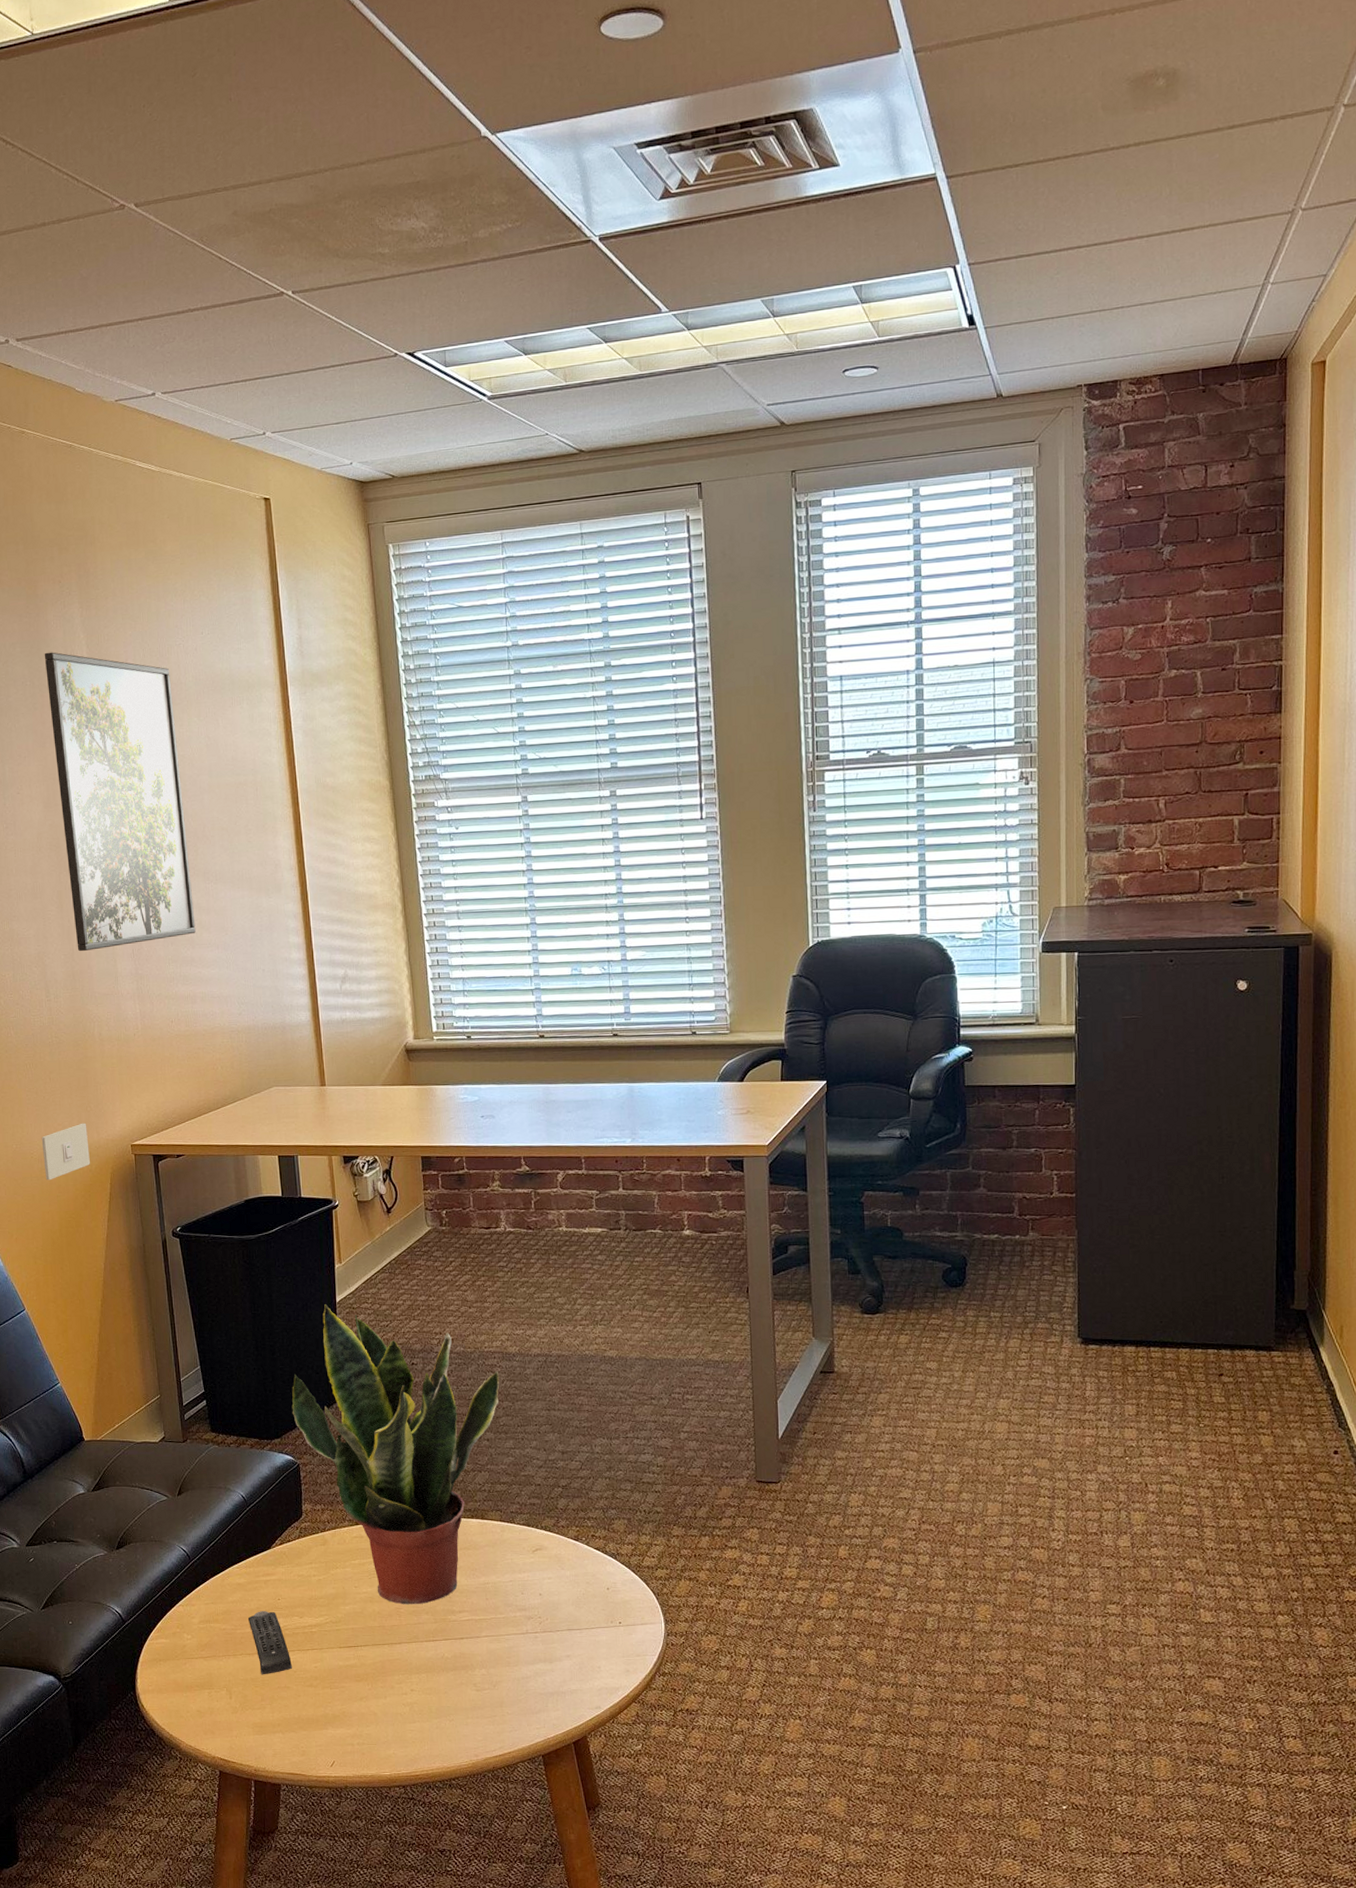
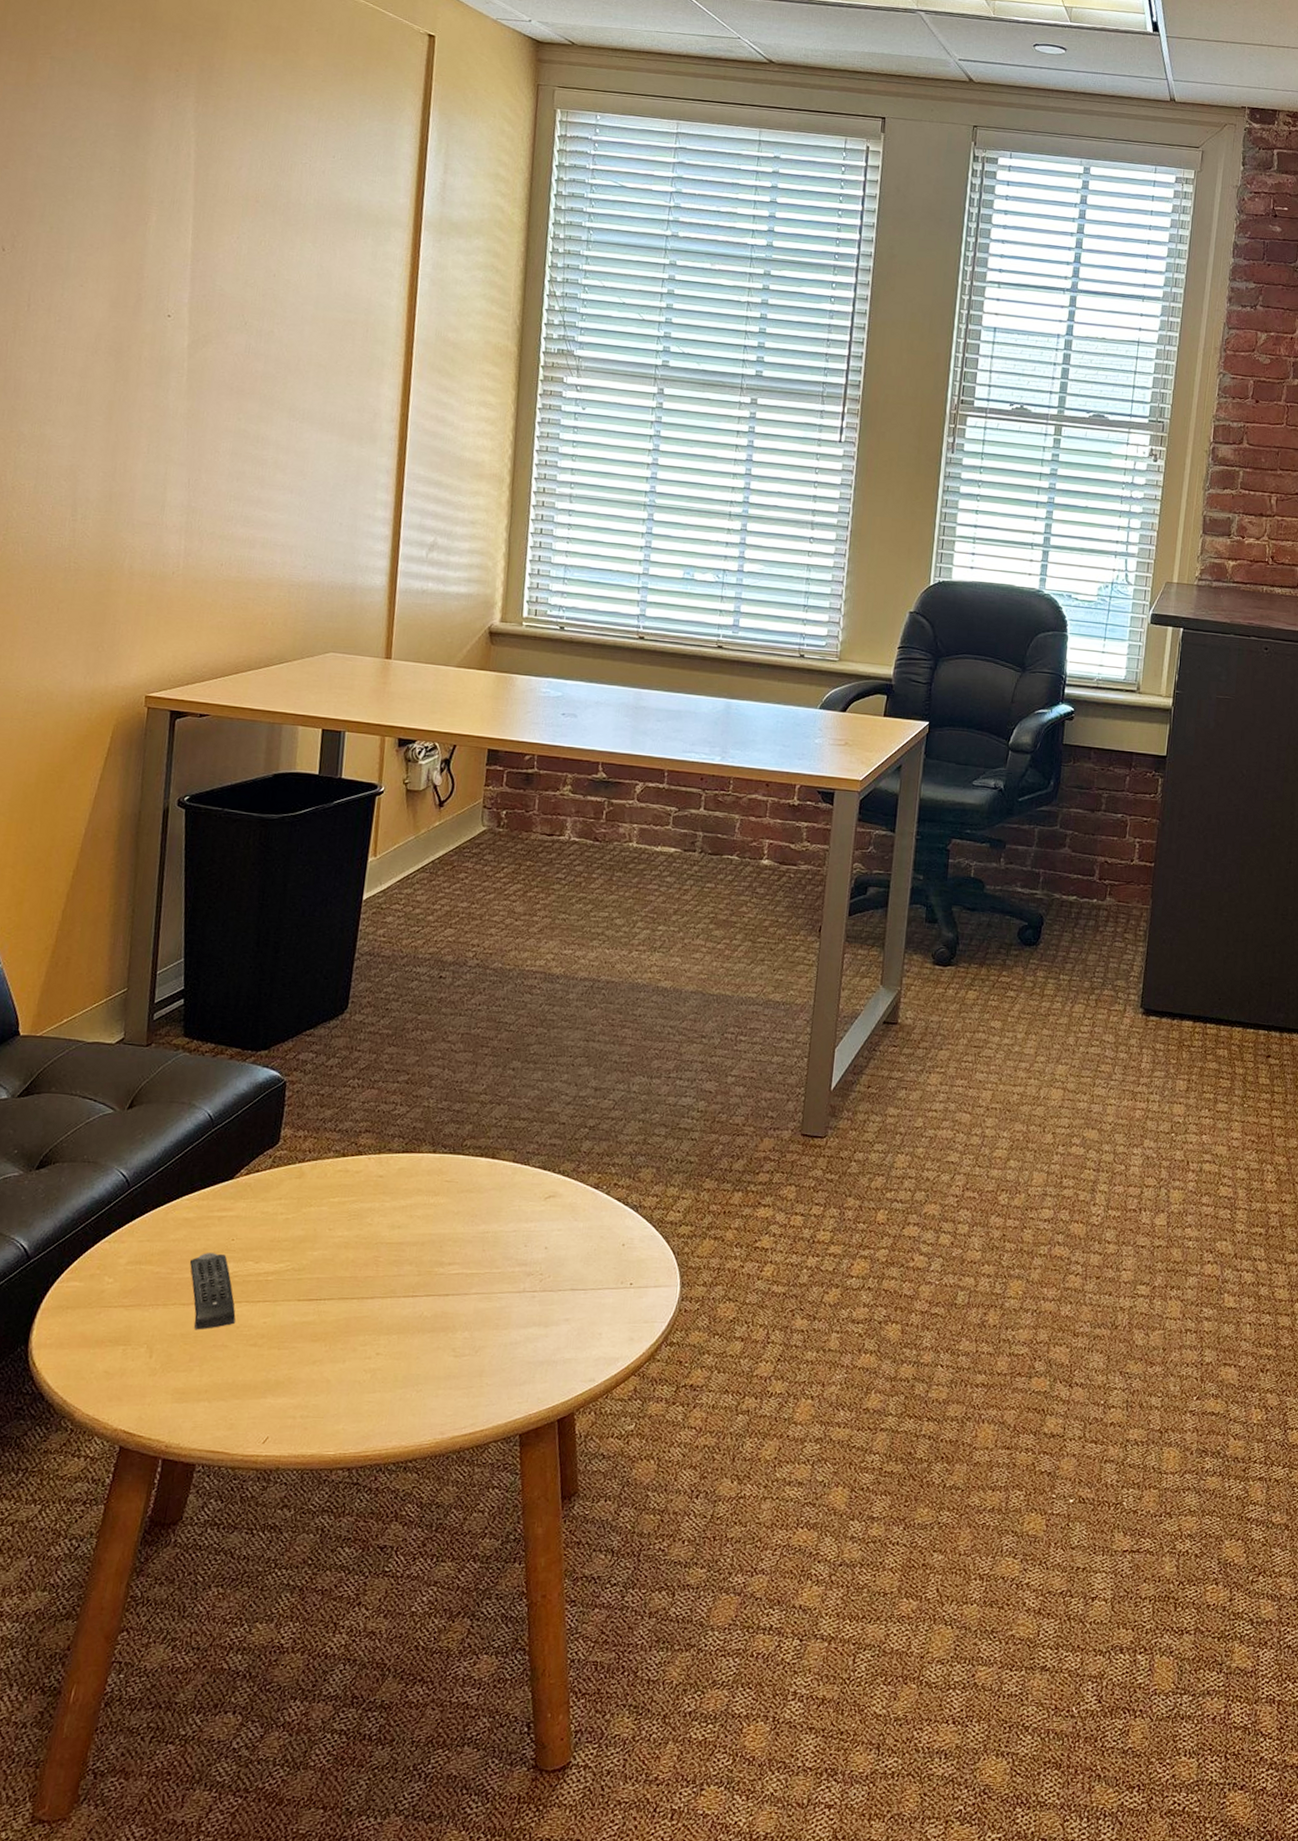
light switch: present [41,1123,90,1181] -> none [29,664,94,725]
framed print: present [44,652,196,952] -> none [121,141,289,473]
potted plant: present [291,1304,500,1605] -> none [287,901,538,1254]

